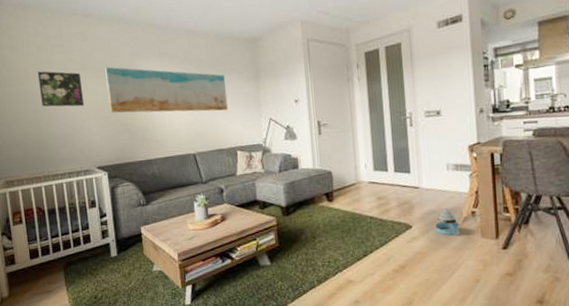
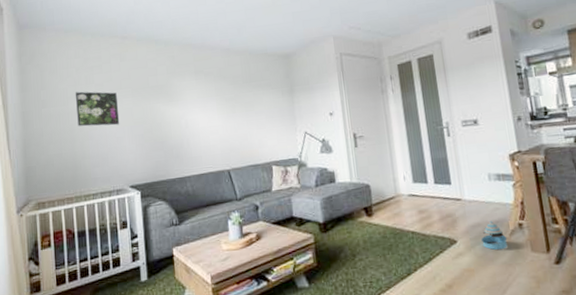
wall art: present [105,67,229,113] -> none [141,85,263,131]

